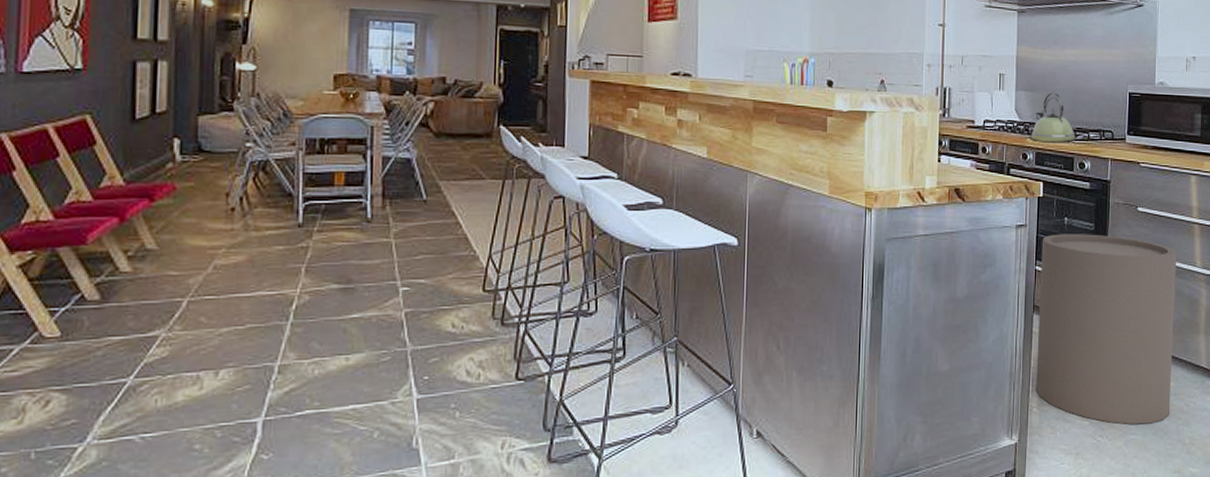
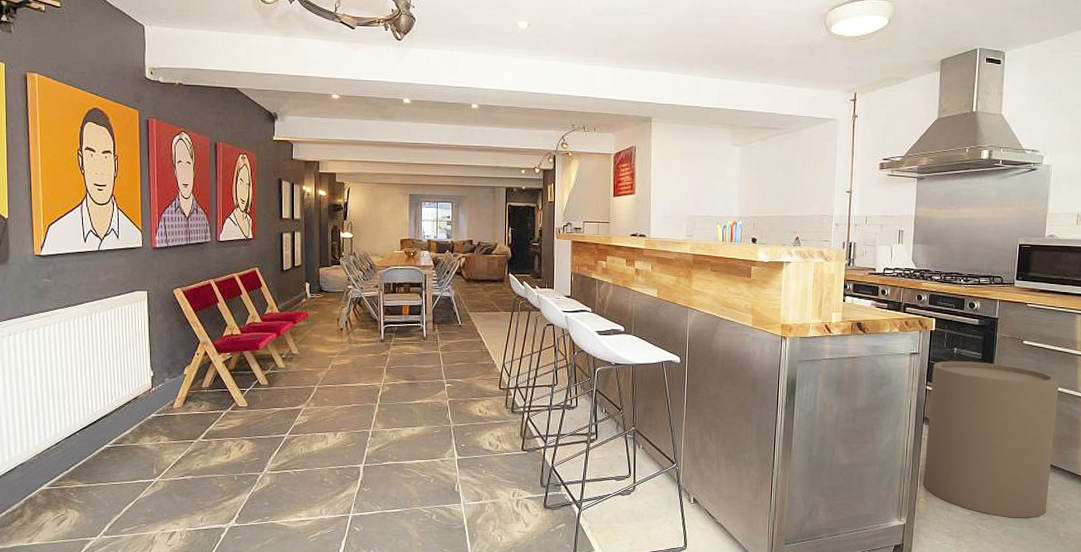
kettle: present [1031,92,1075,143] -> none [925,245,967,287]

